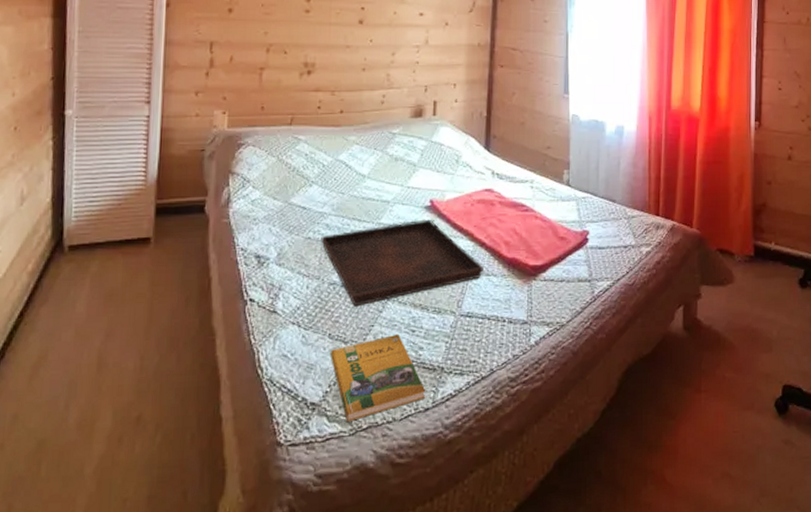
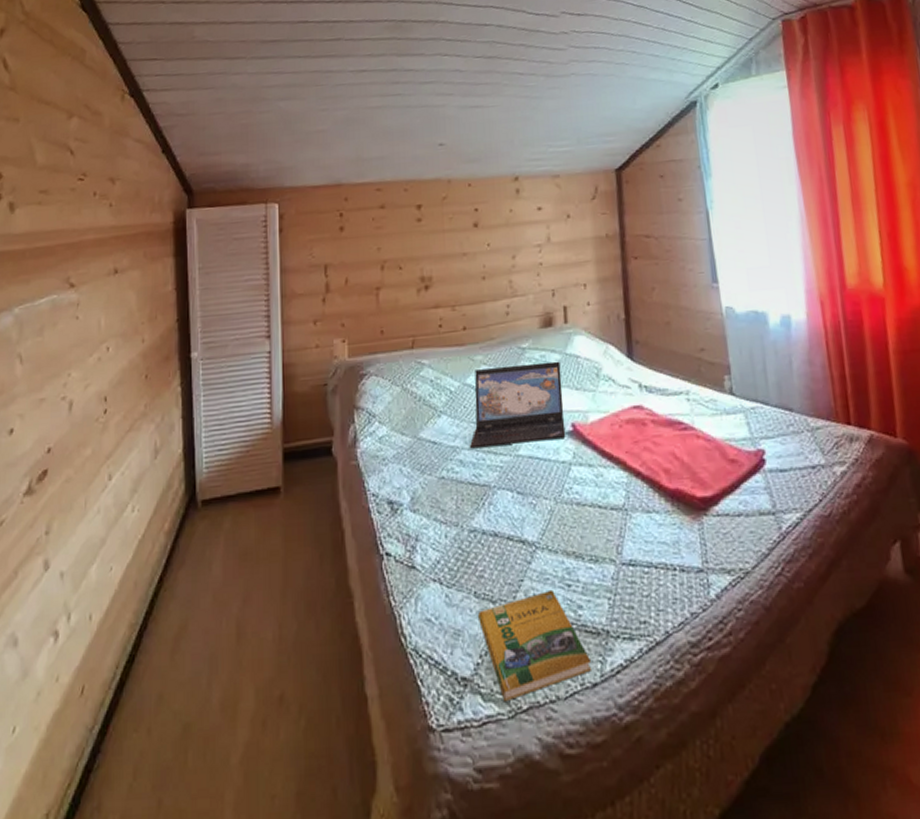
serving tray: present [321,219,484,307] -> none [455,447,643,558]
laptop: none [337,147,426,215] -> present [470,361,566,449]

